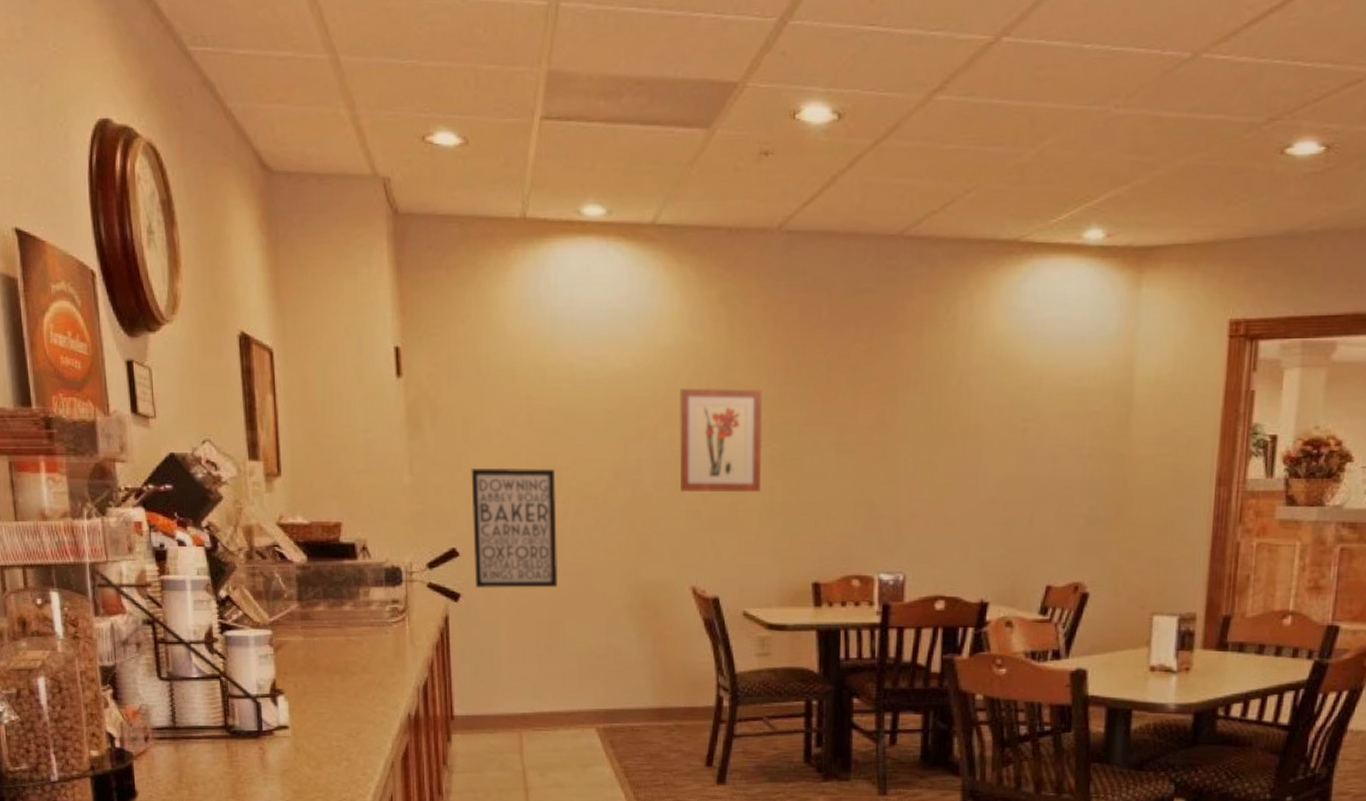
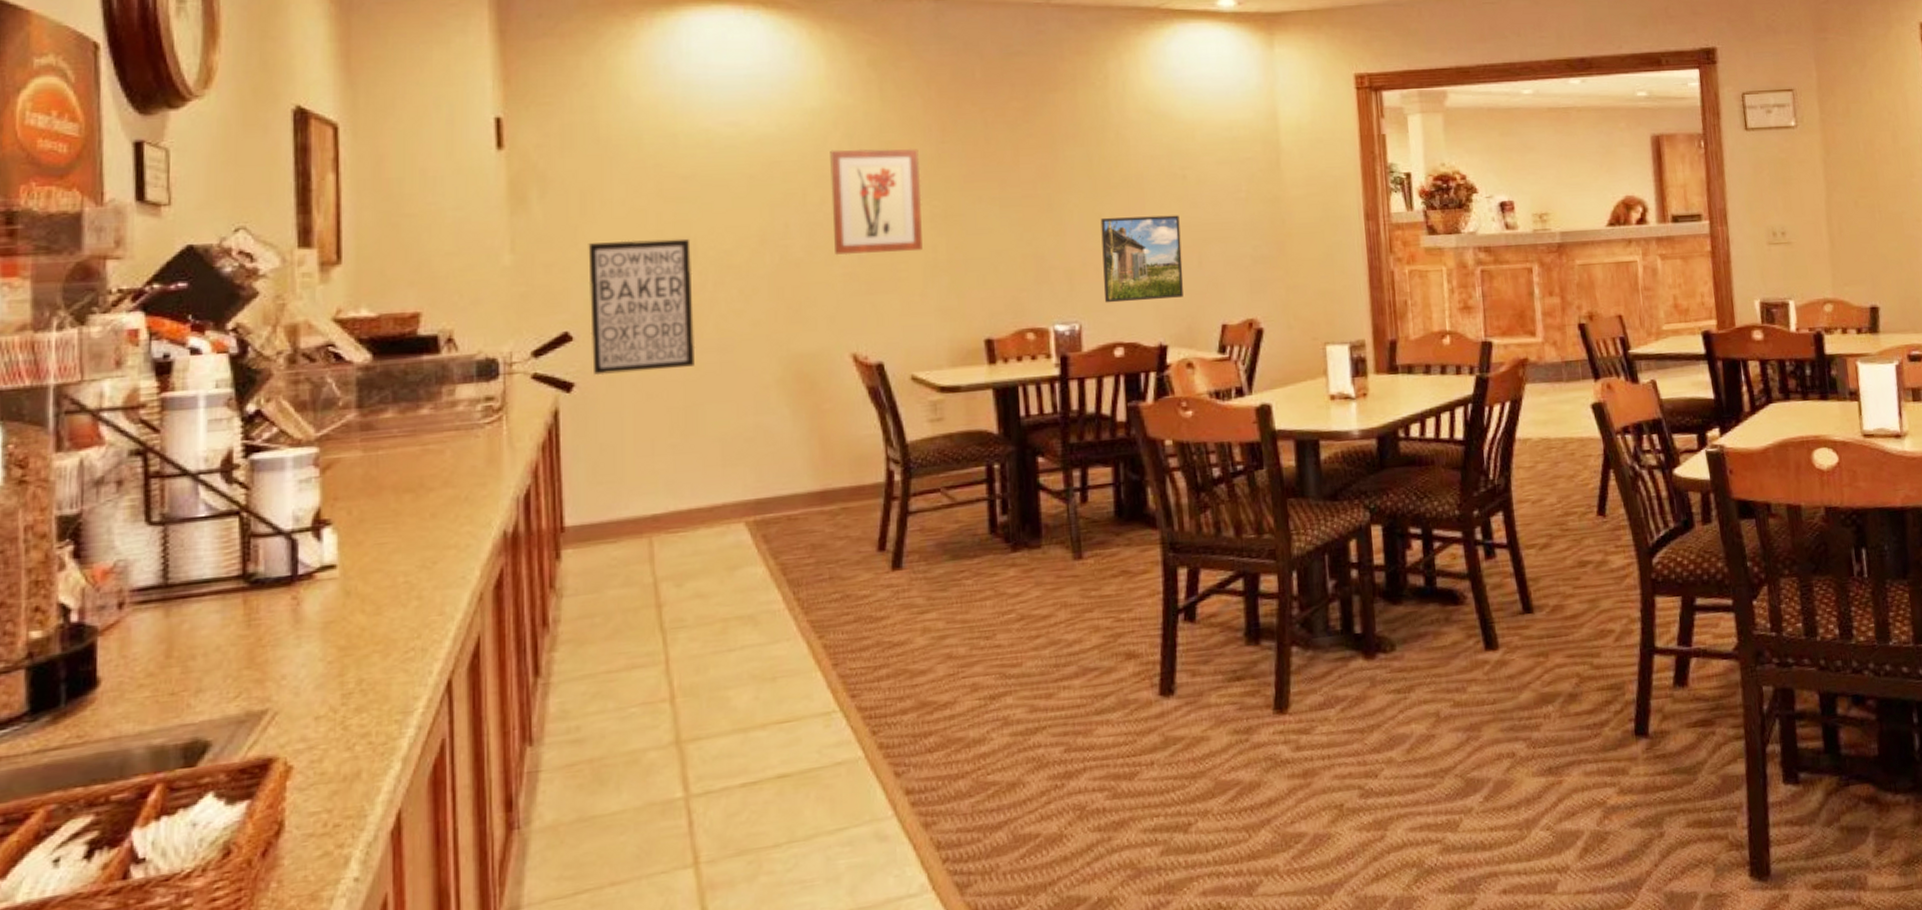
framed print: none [930,468,1015,556] -> present [1100,215,1183,303]

